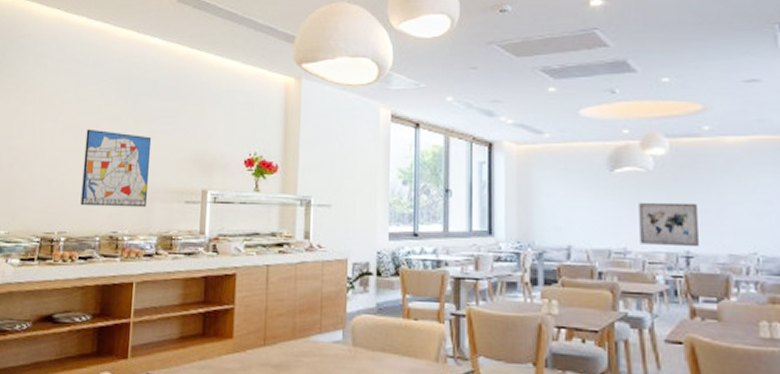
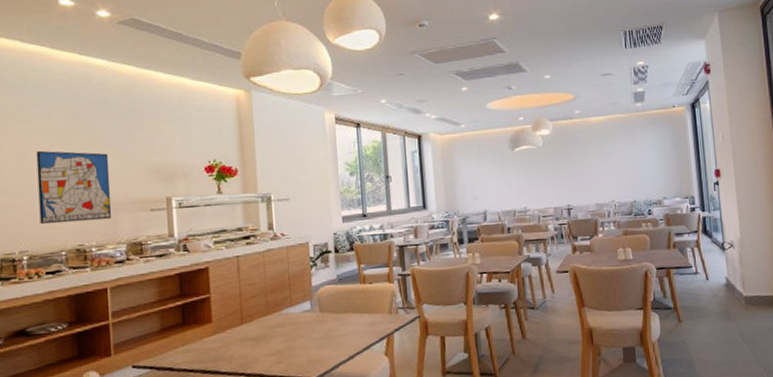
wall art: present [639,202,699,248] -> none [533,168,576,203]

